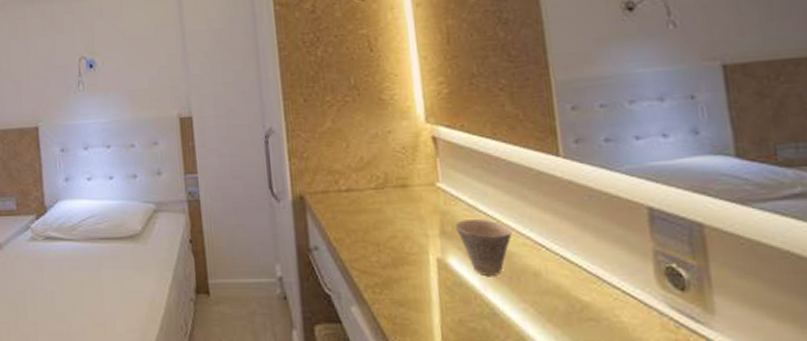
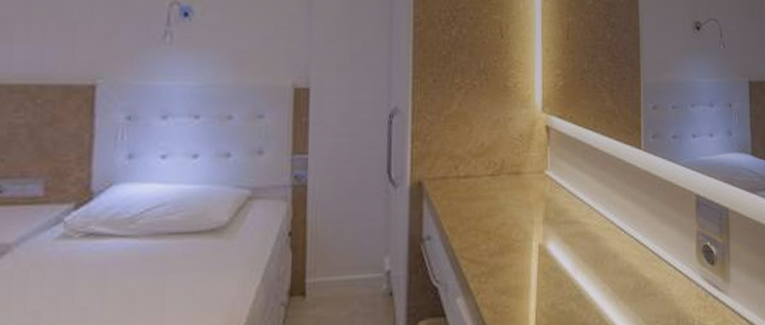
cup: present [454,219,512,276] -> none [556,206,601,259]

